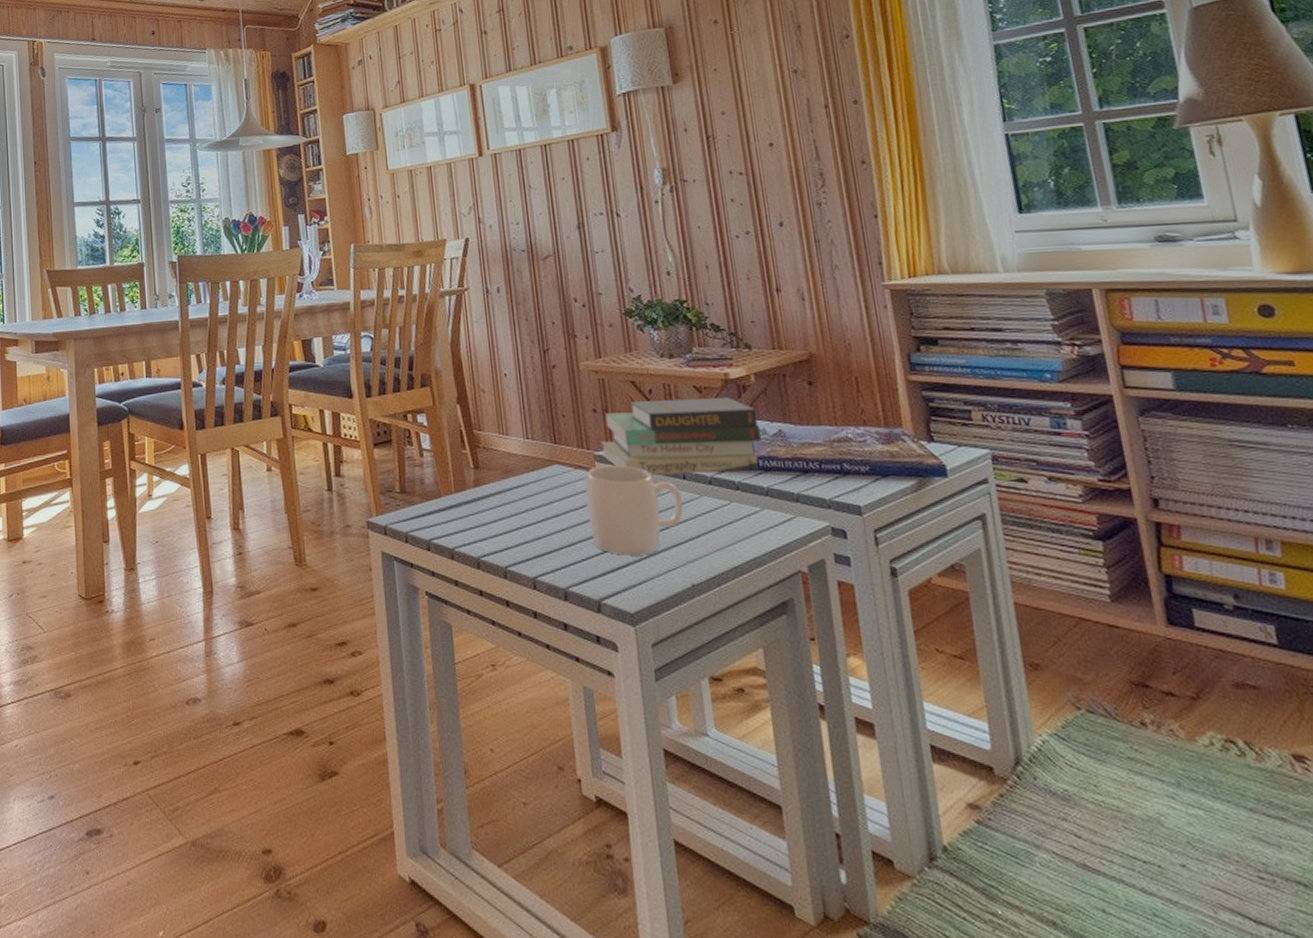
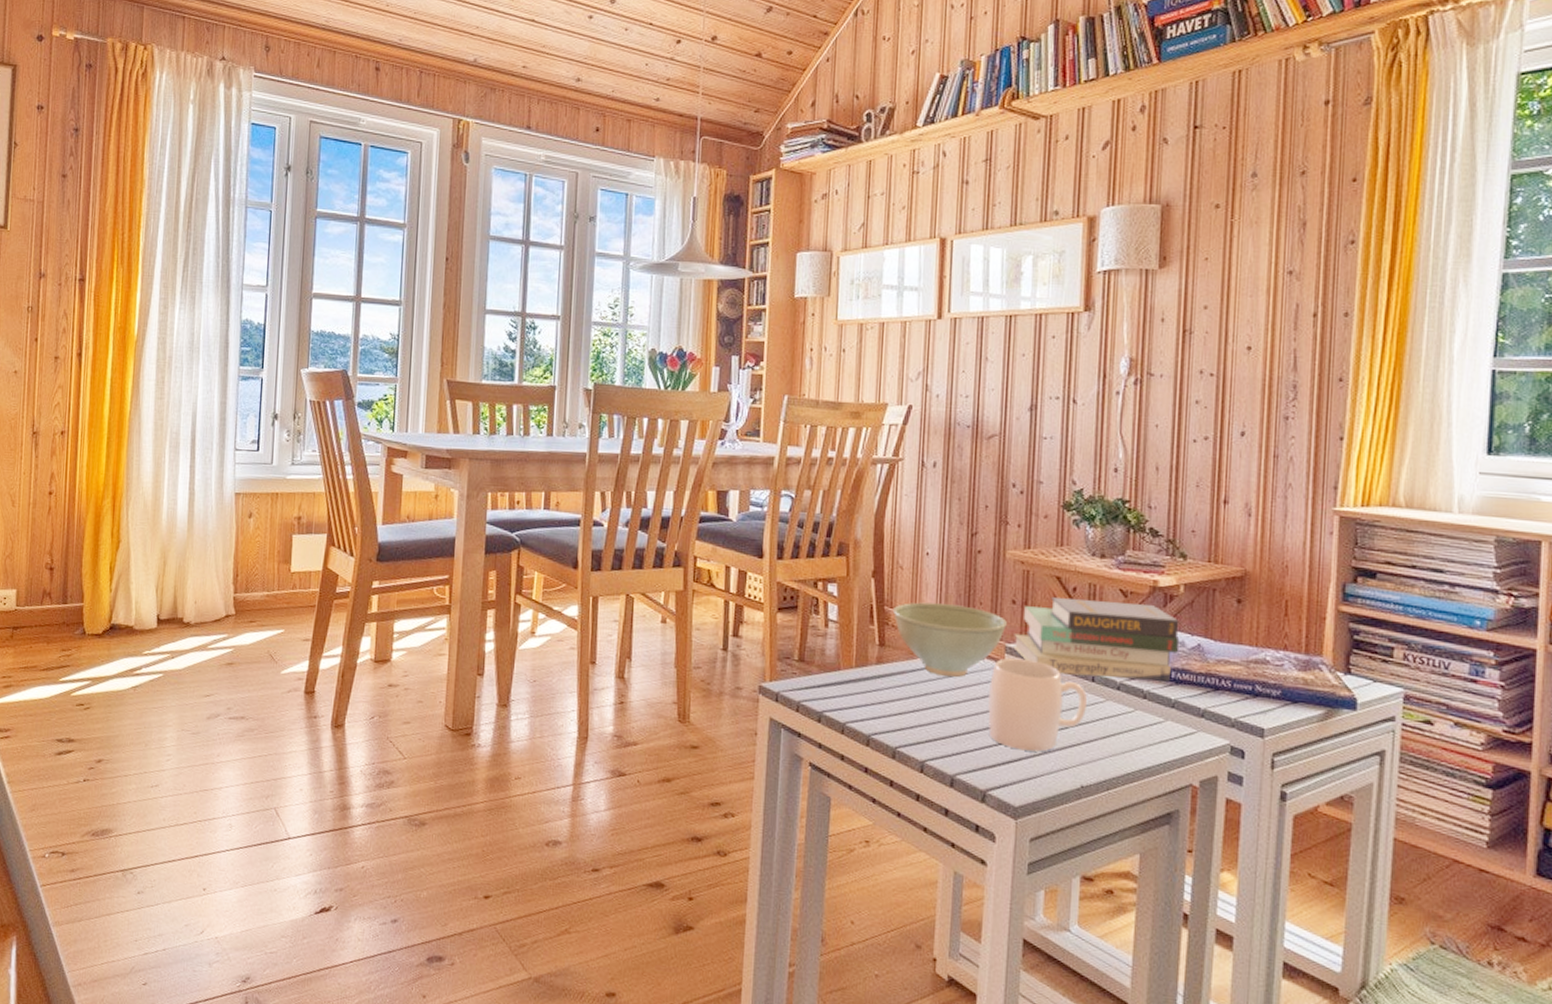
bowl: none [481,420,592,492] -> present [892,602,1007,678]

